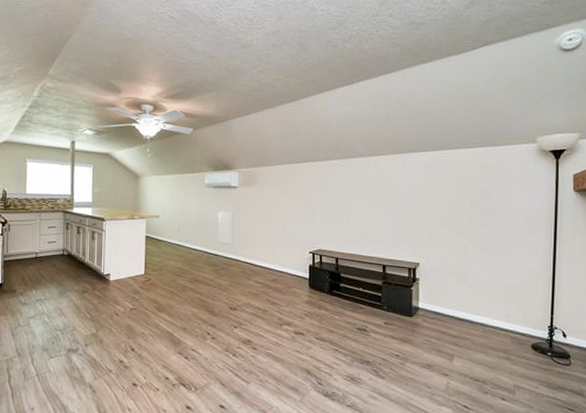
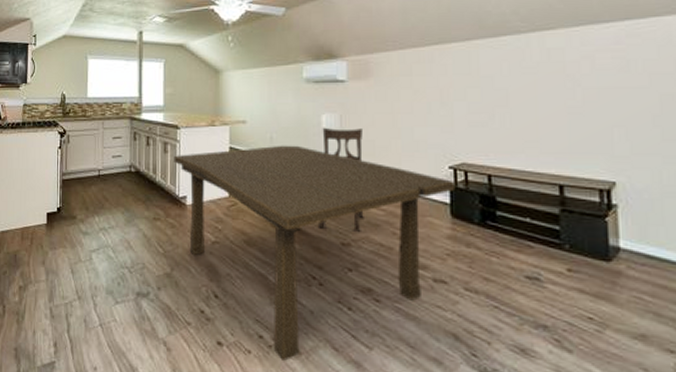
dining table: none [100,235,313,396] -> present [174,145,456,362]
dining chair: none [212,221,248,299] -> present [318,127,364,232]

